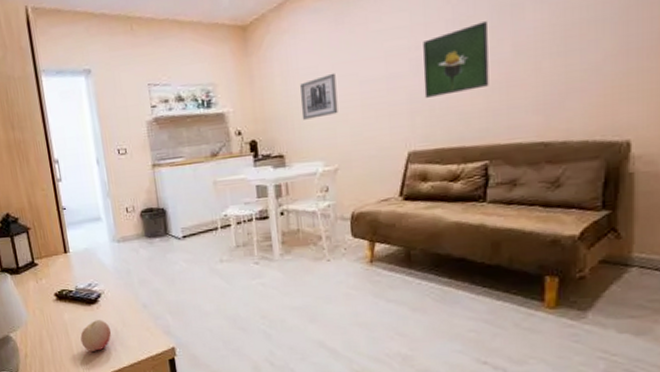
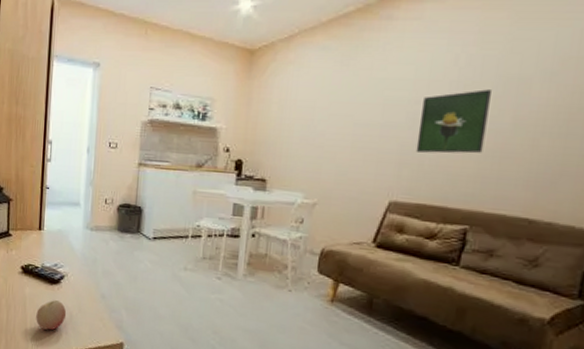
wall art: present [300,72,338,120] -> none [291,110,332,151]

